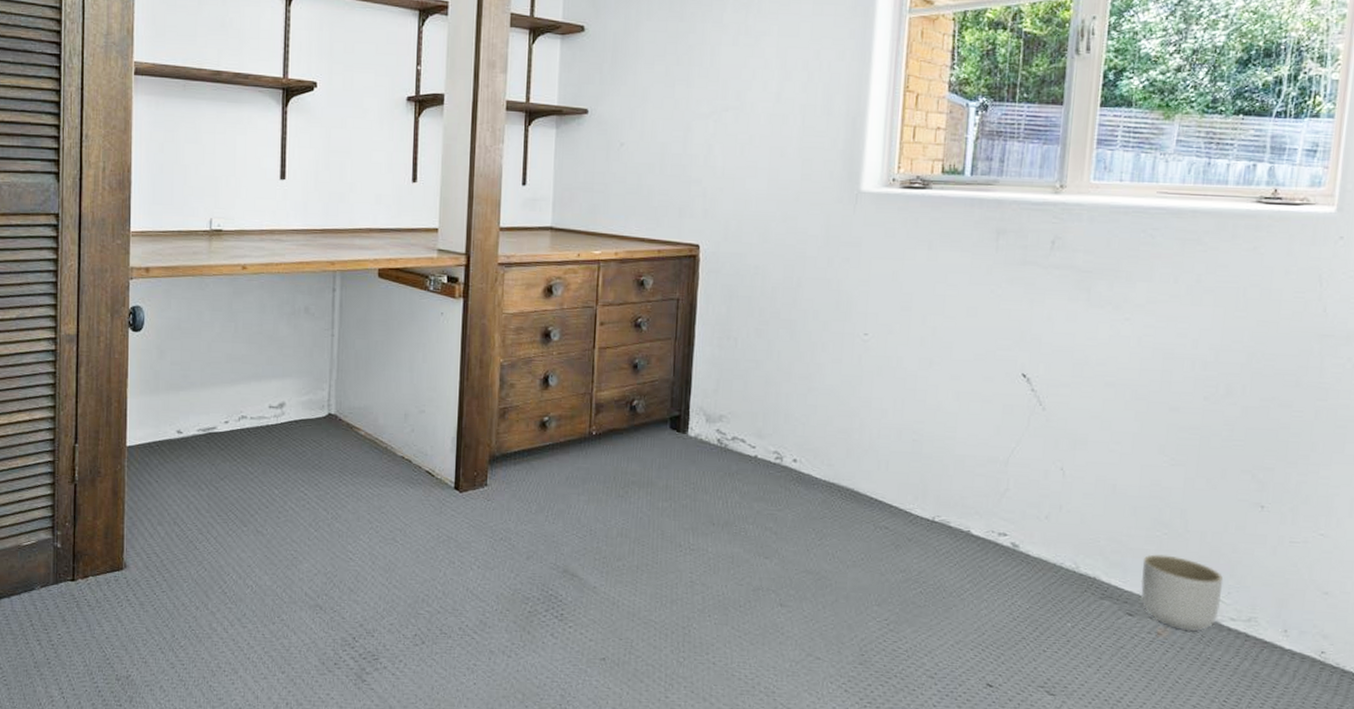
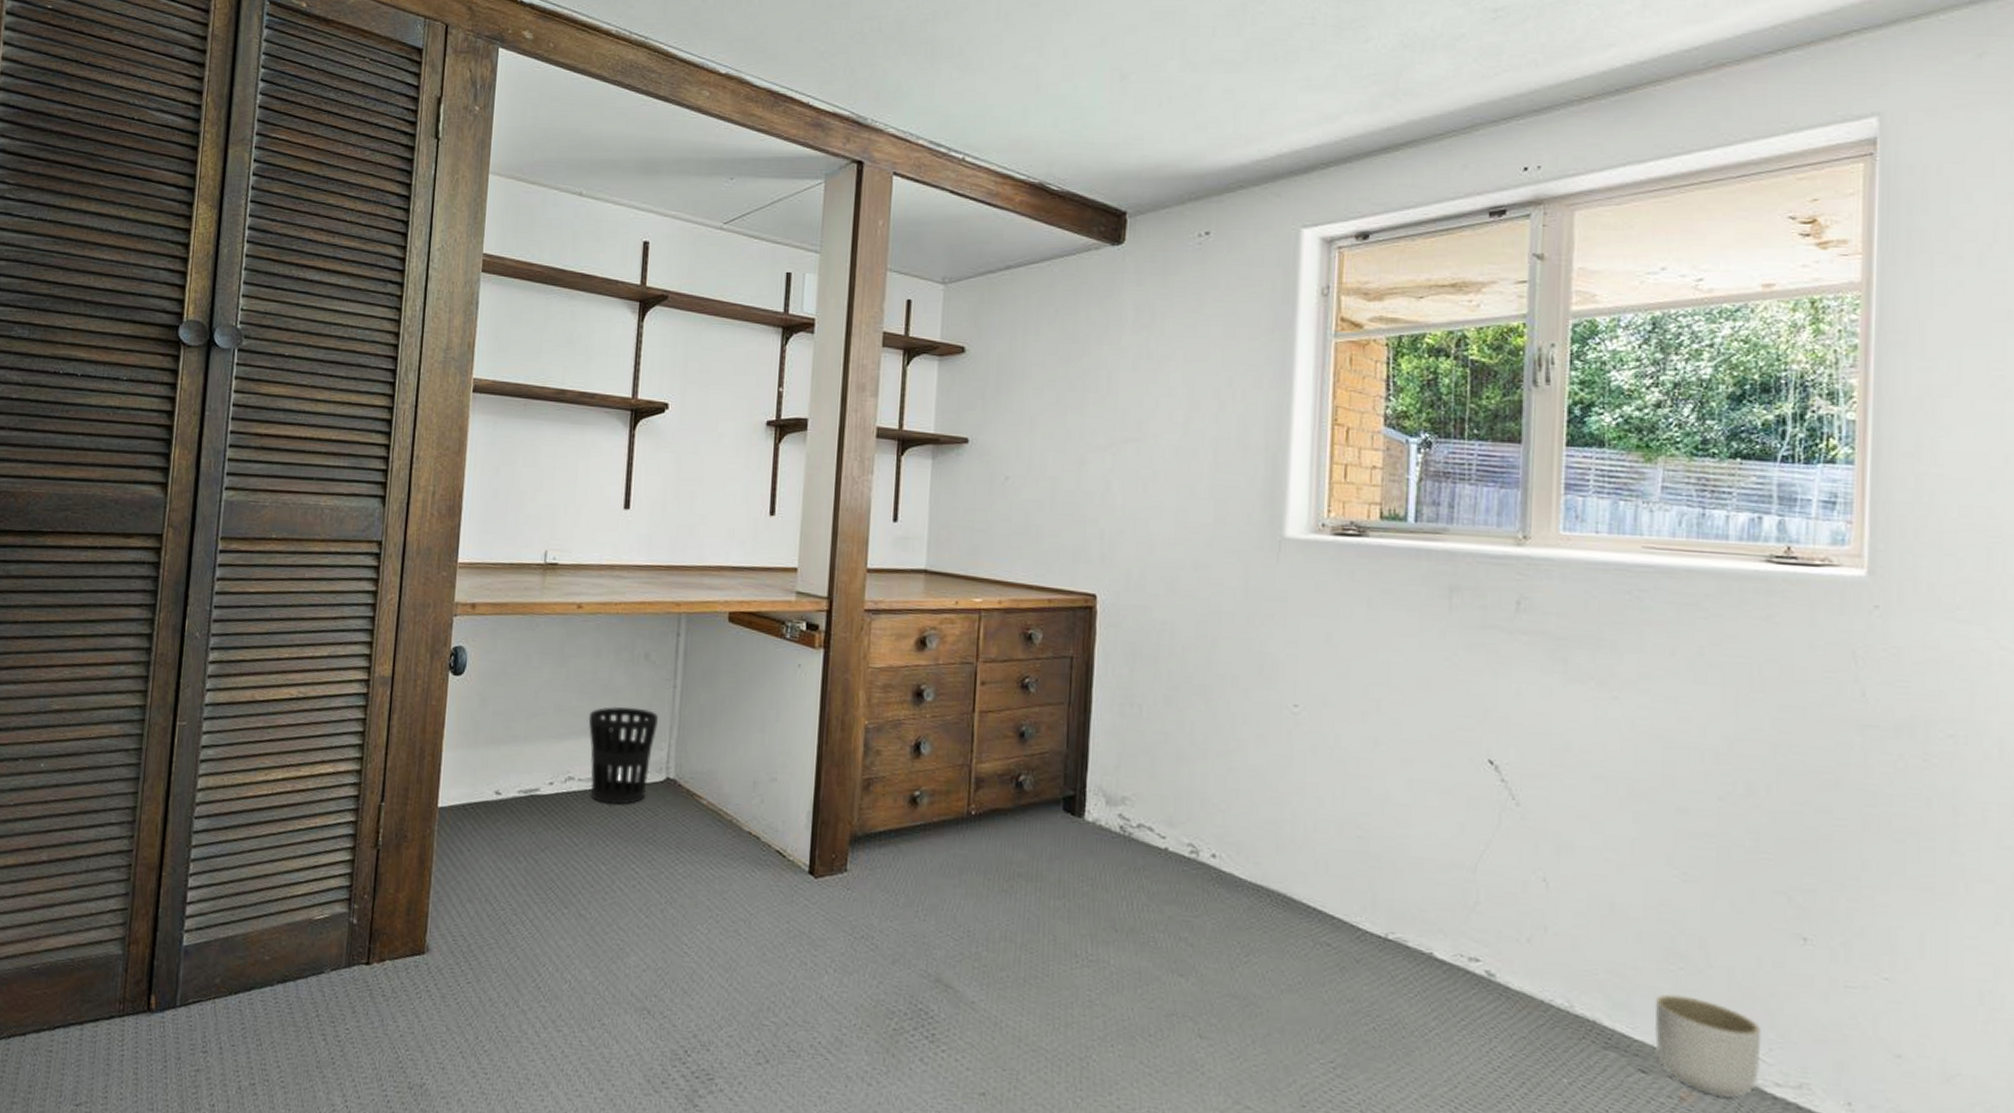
wastebasket: none [257,354,320,439] -> present [588,707,659,805]

